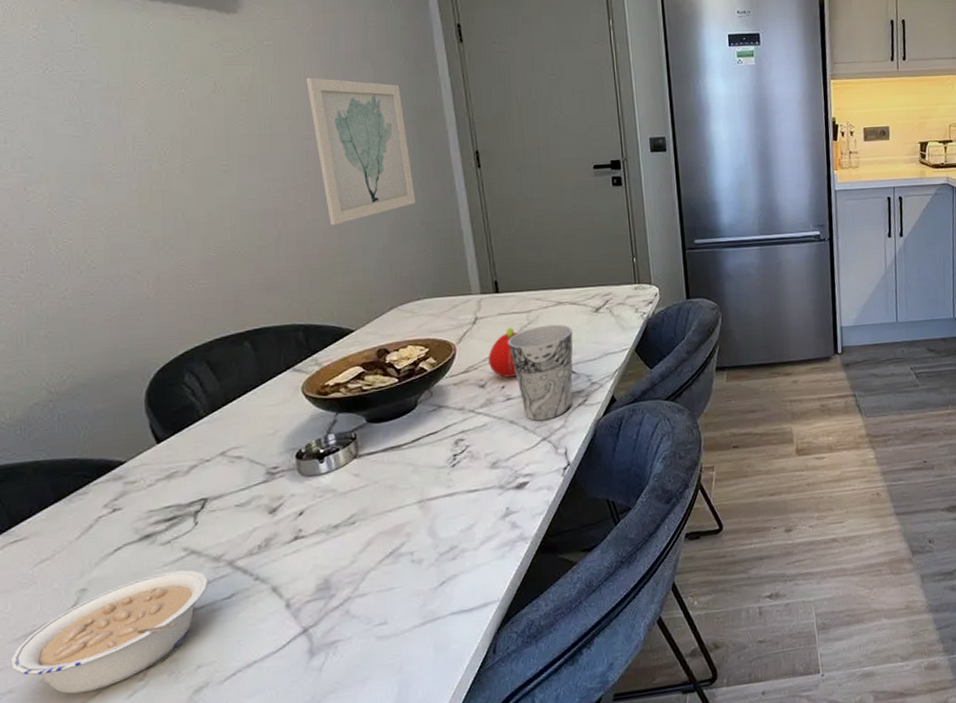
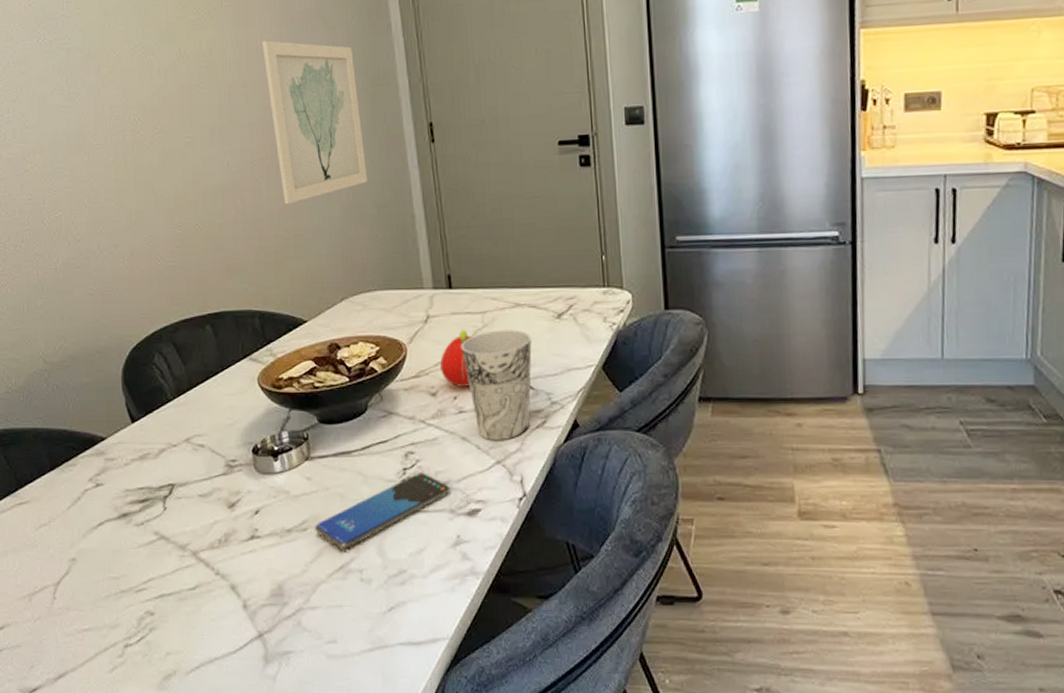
legume: present [10,569,208,695] -> none [18,553,176,660]
smartphone: none [364,456,499,536] -> present [315,472,450,549]

